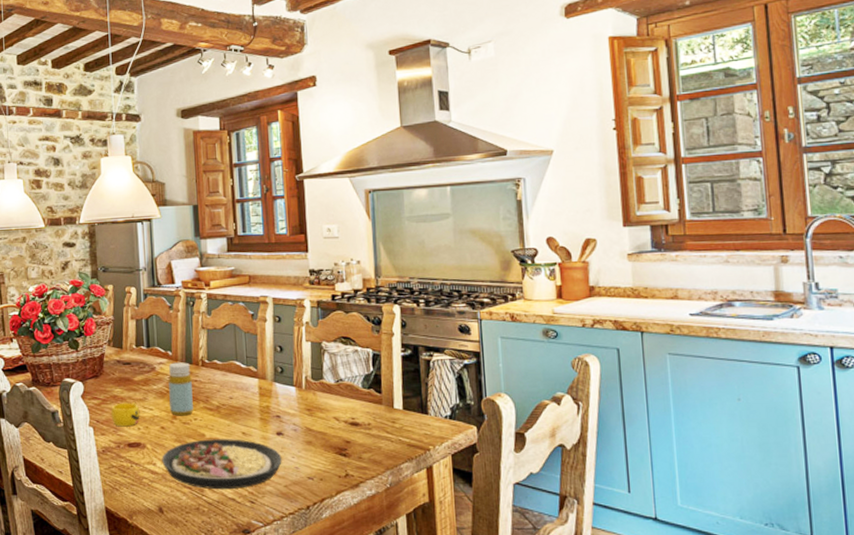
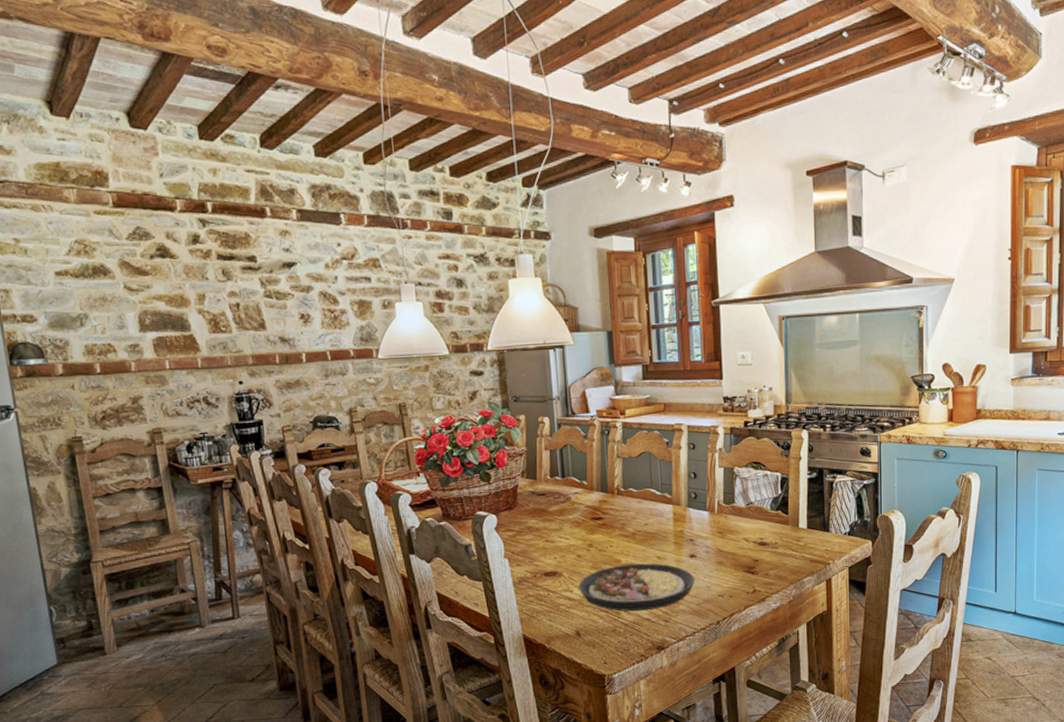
cup: present [111,401,140,427] -> none [526,531,556,557]
bottle: present [168,362,193,416] -> none [584,491,609,544]

